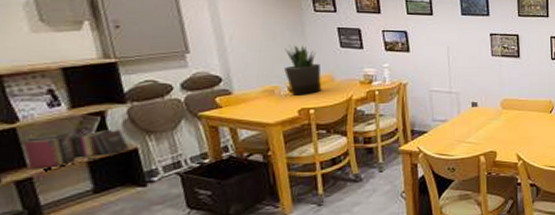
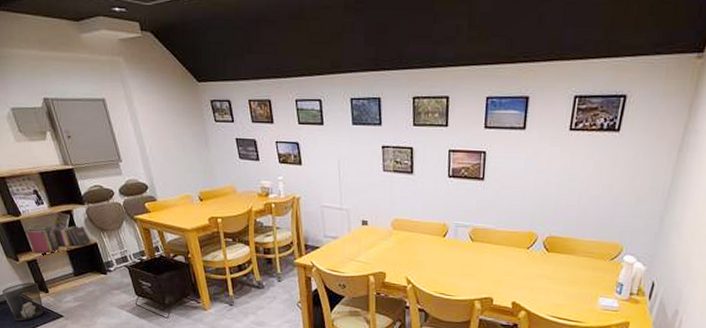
planter: present [284,45,322,95] -> none [193,155,226,205]

